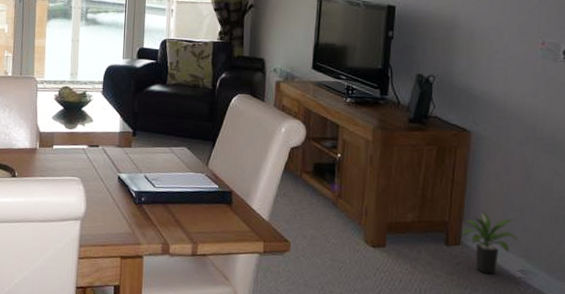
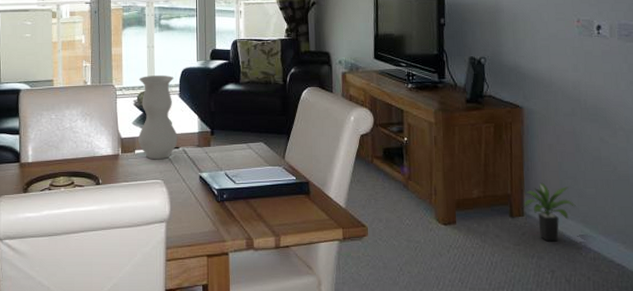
vase: none [56,70,98,157] -> present [137,75,178,160]

